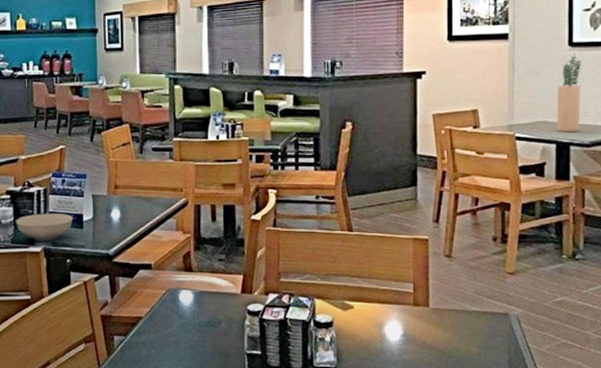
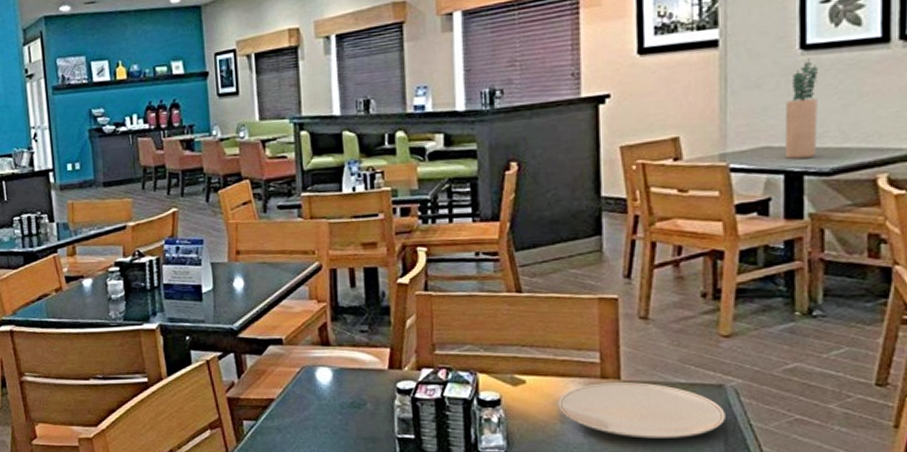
bowl: present [15,213,74,241] -> none [126,284,191,317]
plate: none [379,310,509,357] -> present [558,382,725,439]

